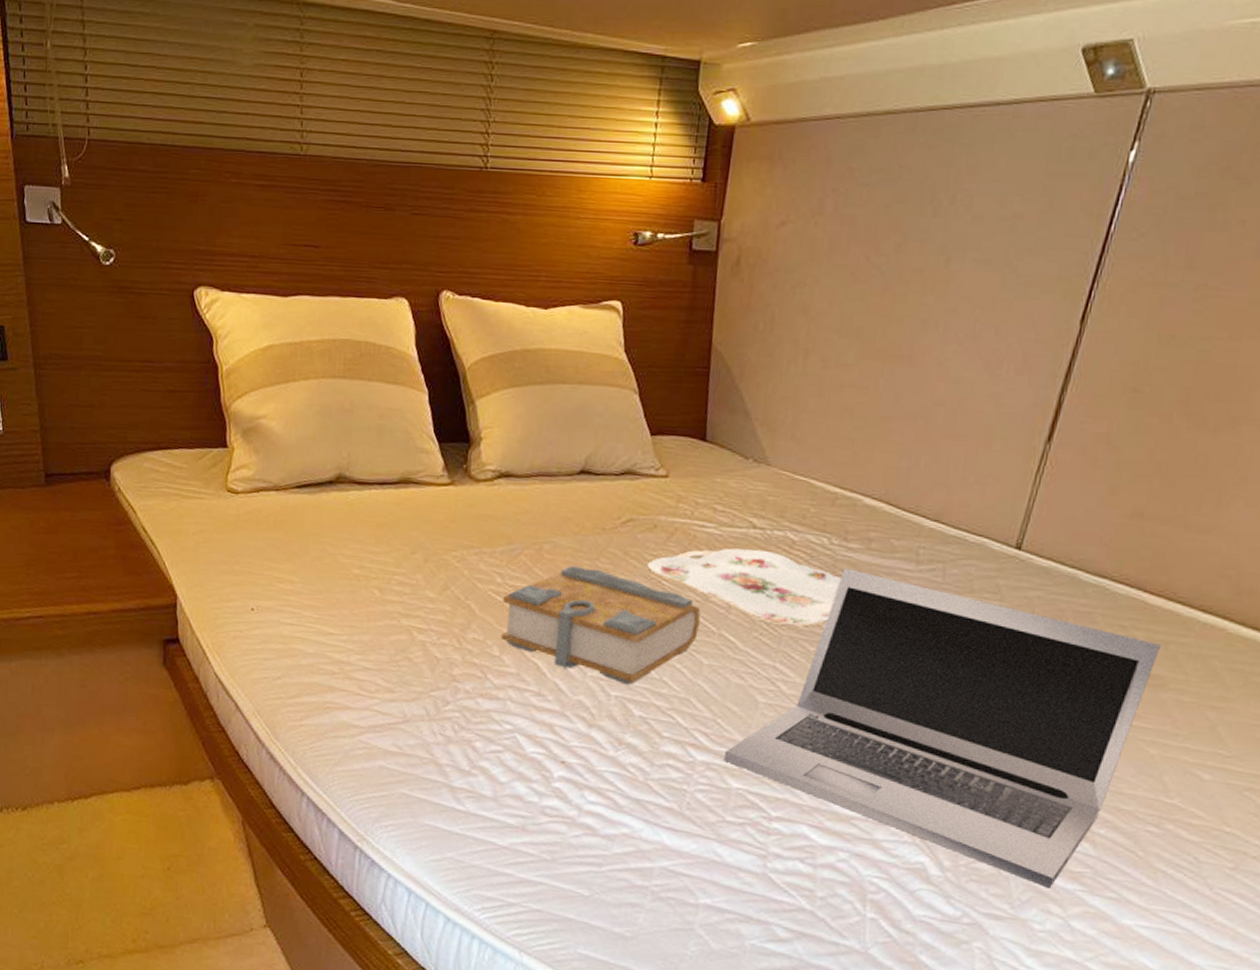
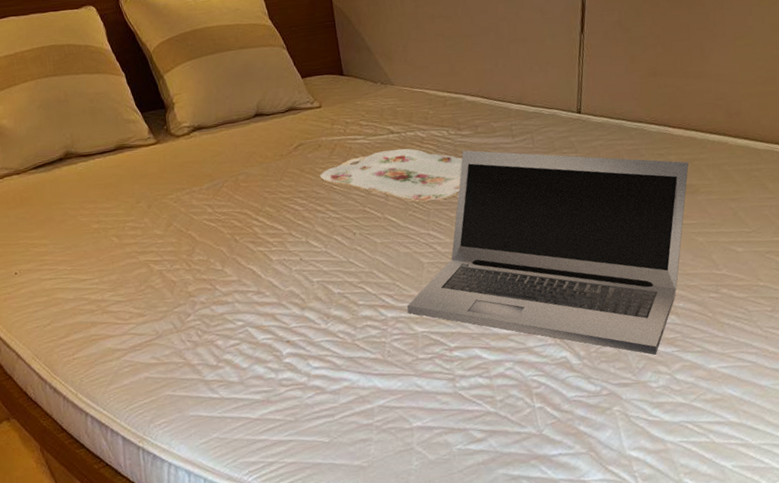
book: present [500,565,701,685] -> none [216,187,369,271]

